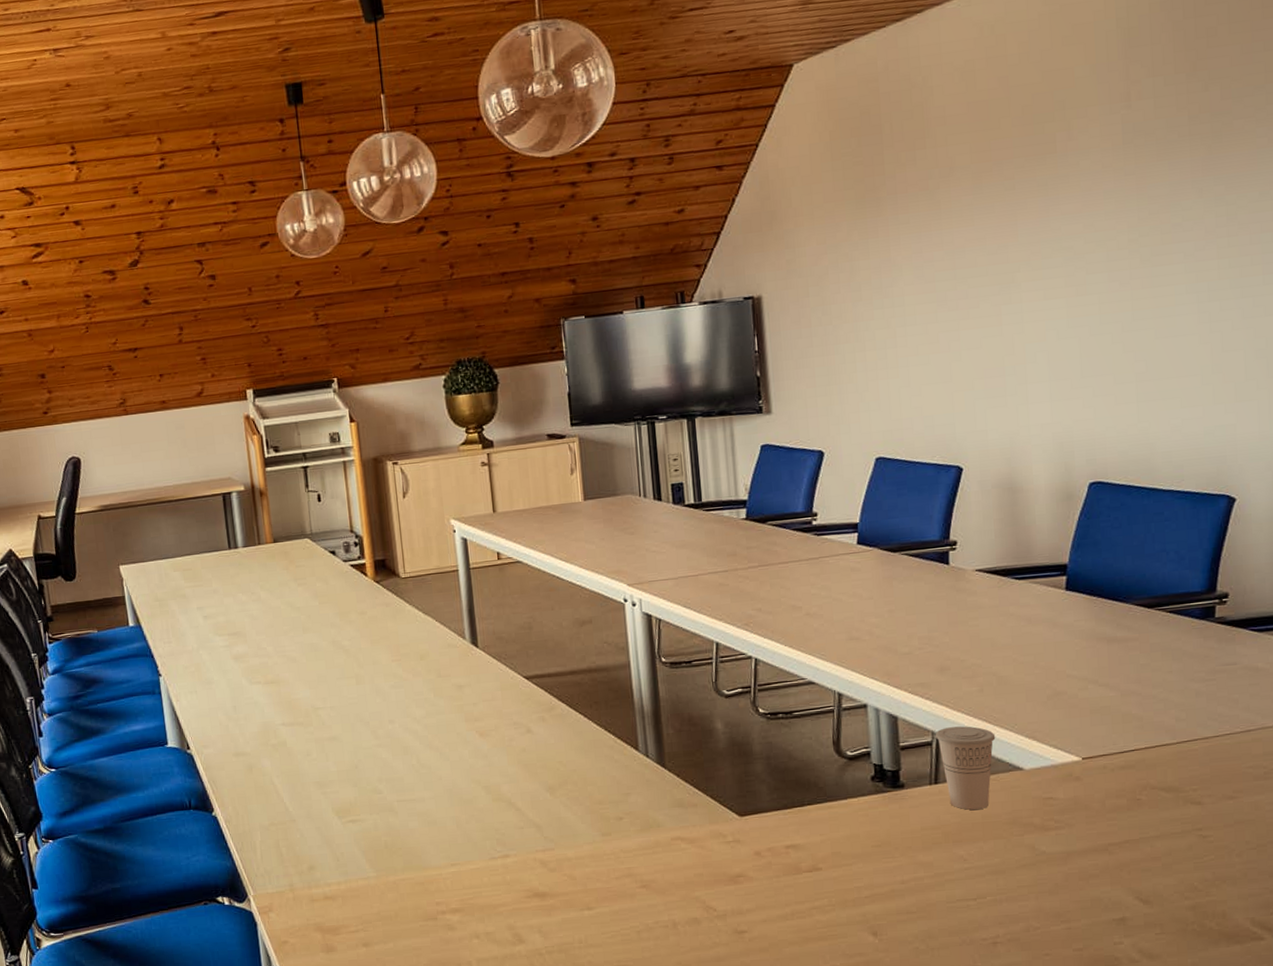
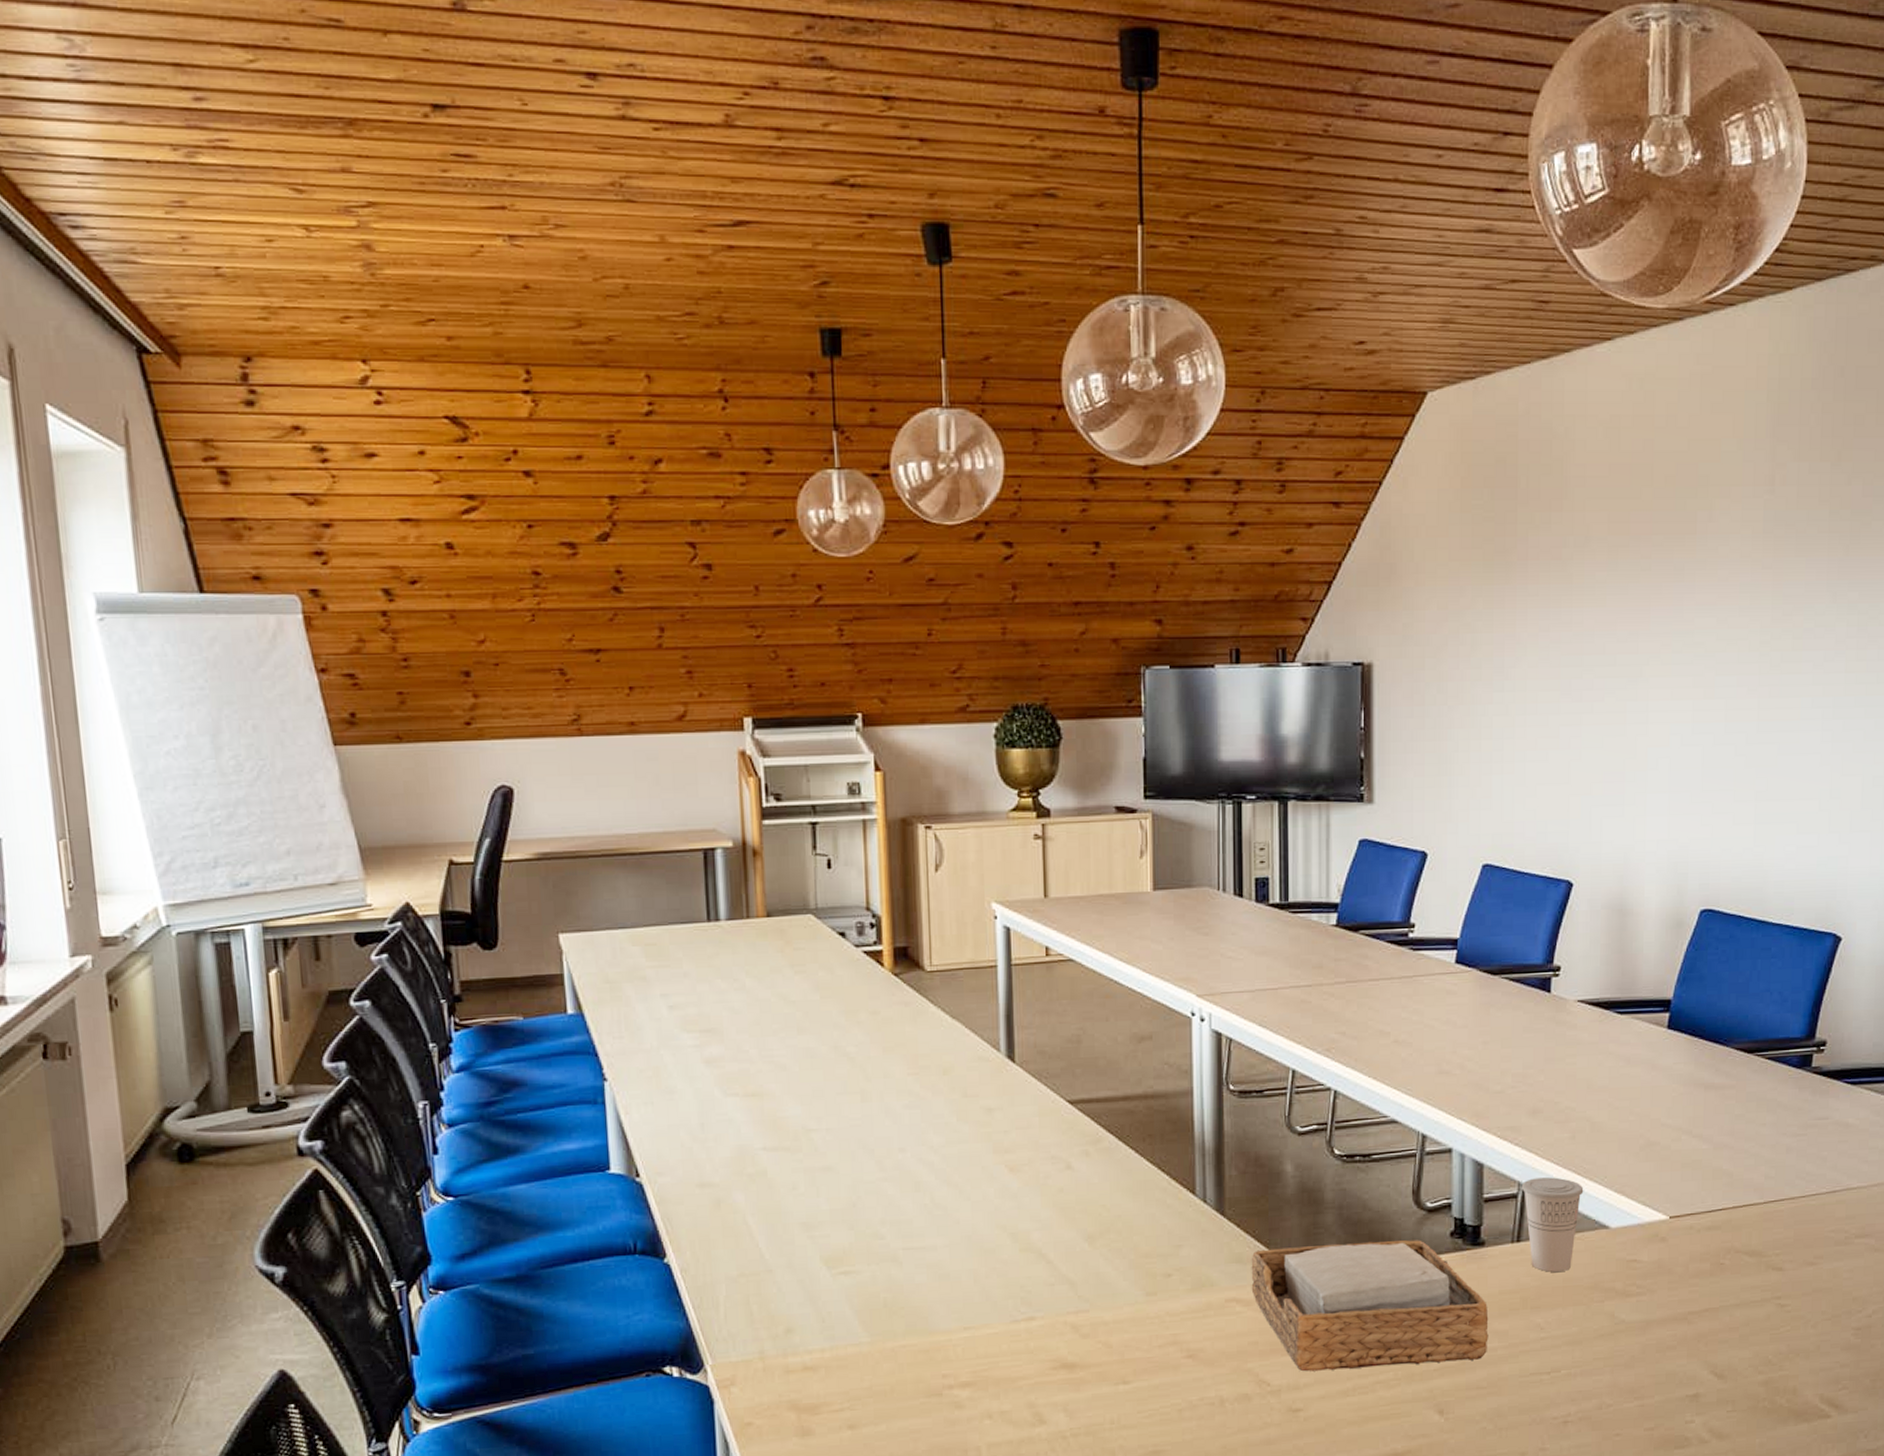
napkin holder: none [691,784,915,899] -> present [1251,1240,1489,1372]

